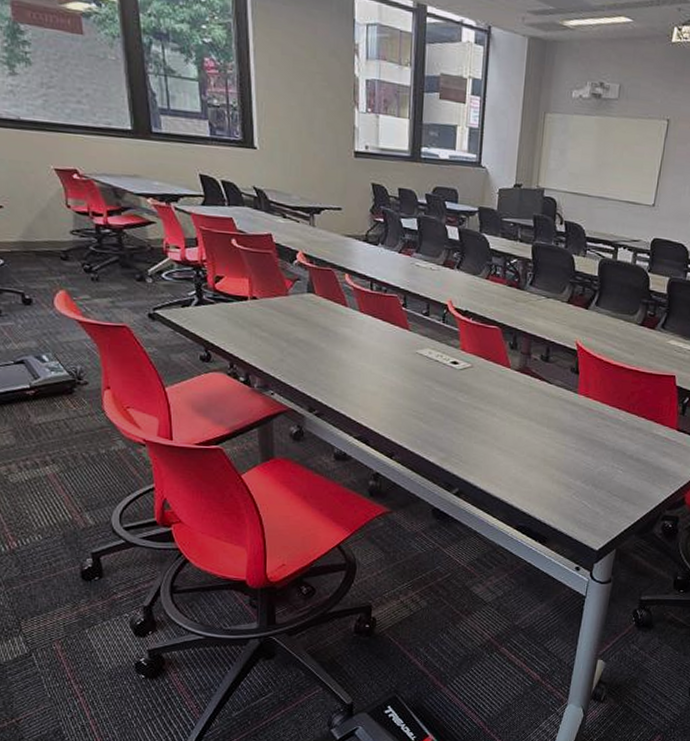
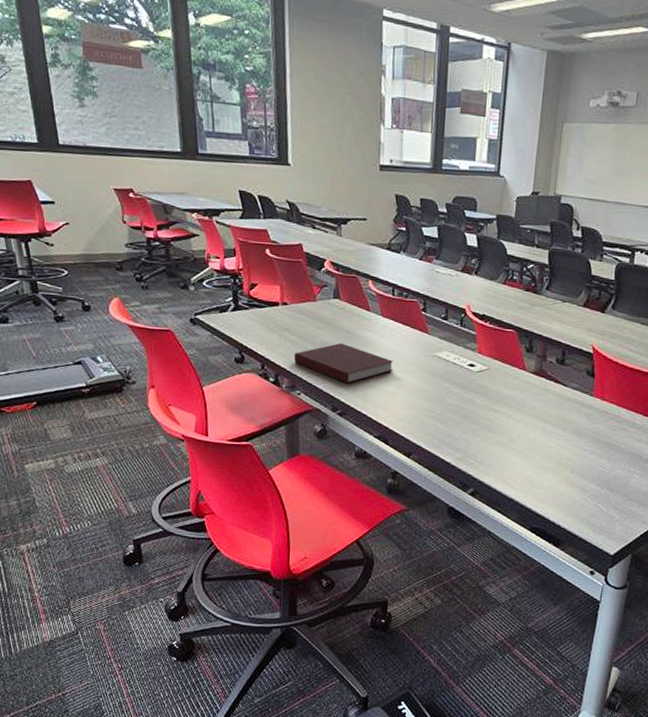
notebook: none [265,339,374,383] -> present [293,342,394,384]

